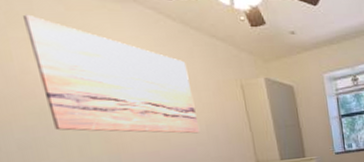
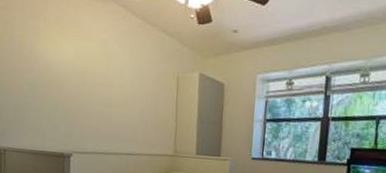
wall art: present [22,14,200,134] -> none [37,9,137,117]

